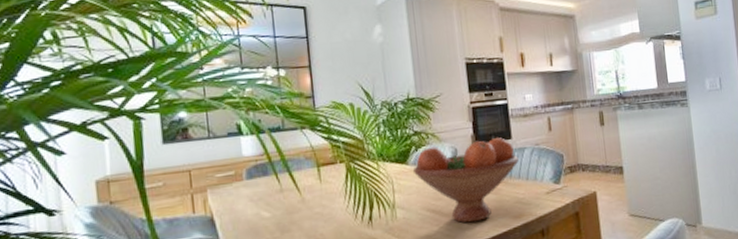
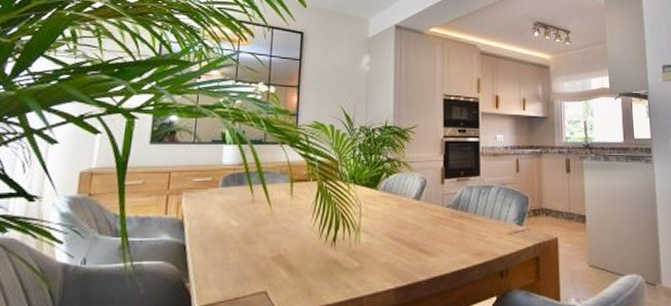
fruit bowl: present [412,137,519,223] -> none [381,173,485,255]

